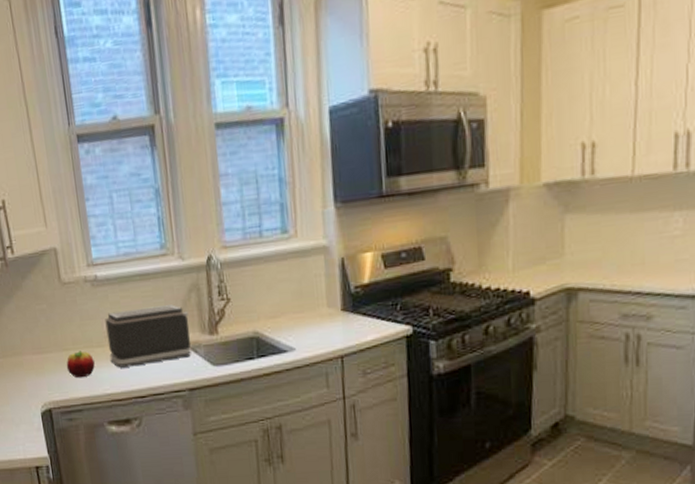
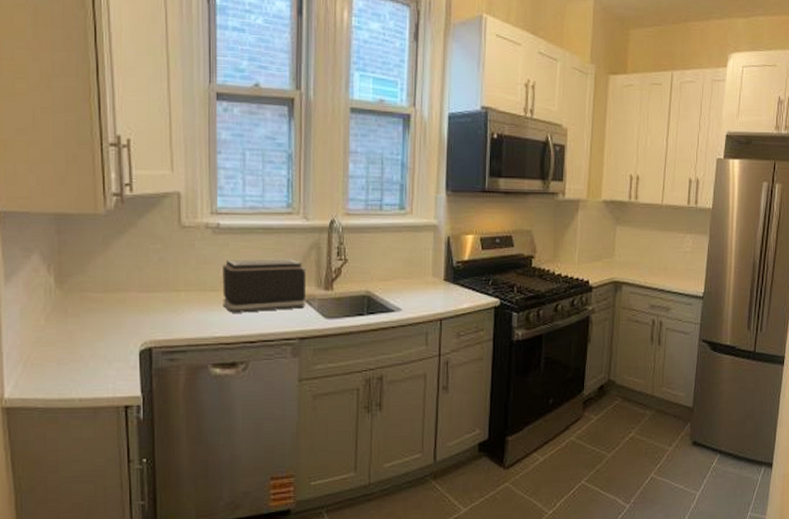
fruit: present [66,351,95,378] -> none [174,293,206,320]

